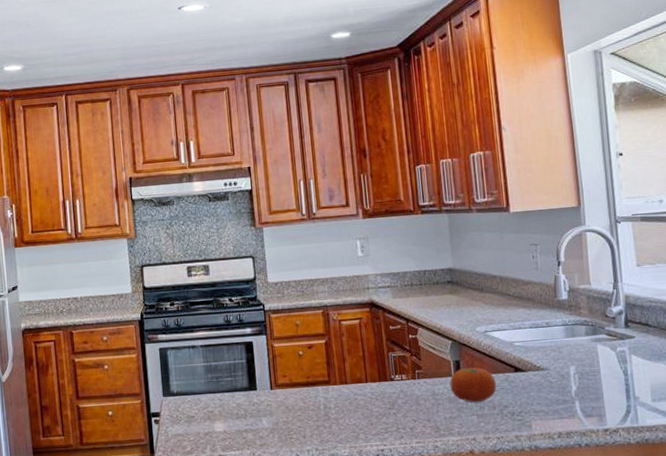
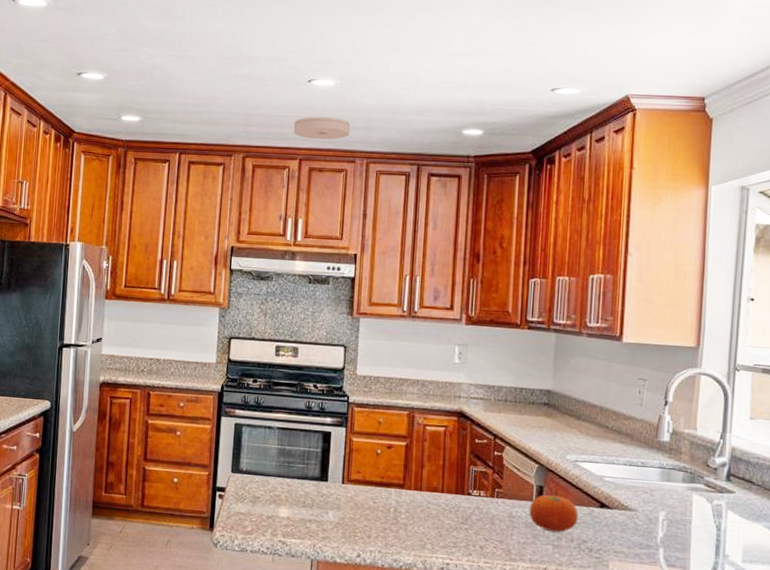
smoke detector: none [171,39,226,63] -> present [293,117,351,140]

